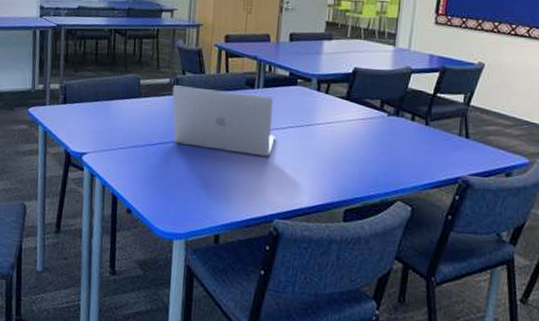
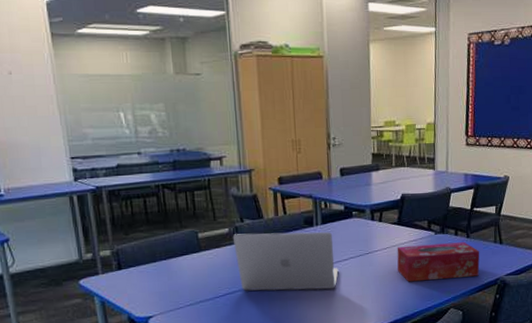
tissue box: none [340,123,440,170] -> present [397,242,480,282]

